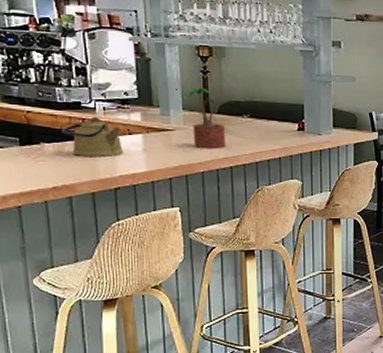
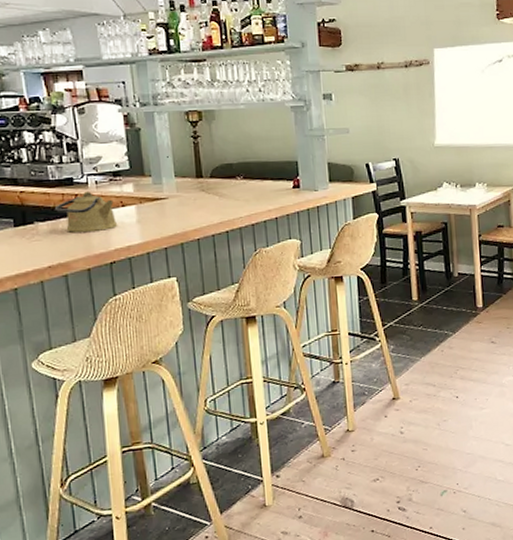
potted plant: present [186,87,226,148] -> none [178,152,221,214]

